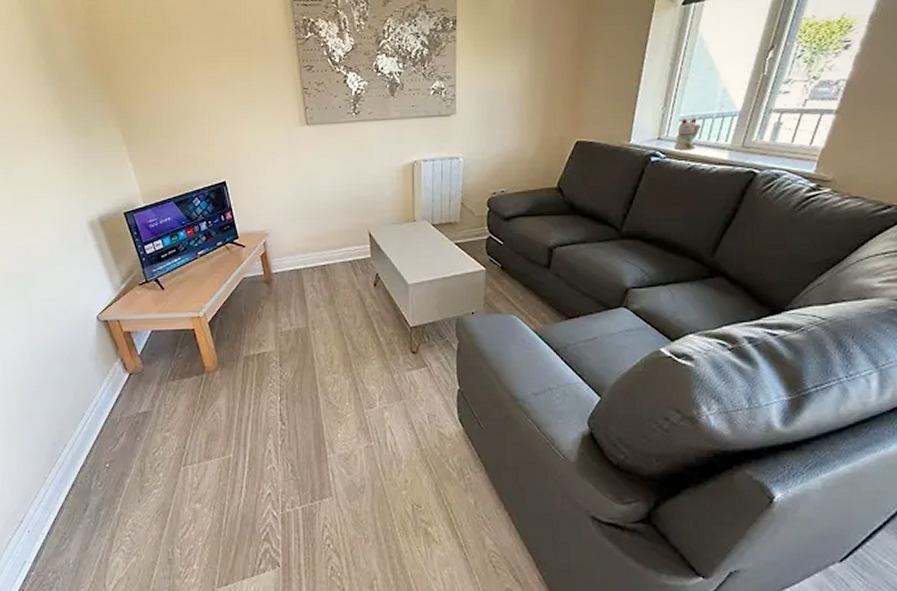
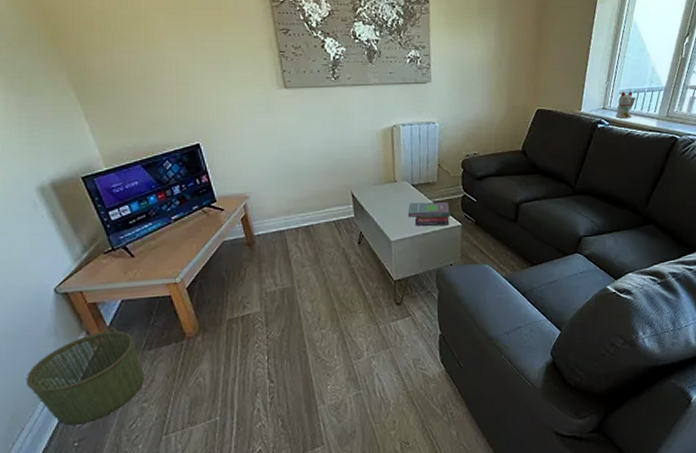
basket: none [70,356,168,447] -> present [26,327,145,425]
books: none [427,243,473,270] -> present [407,201,450,226]

